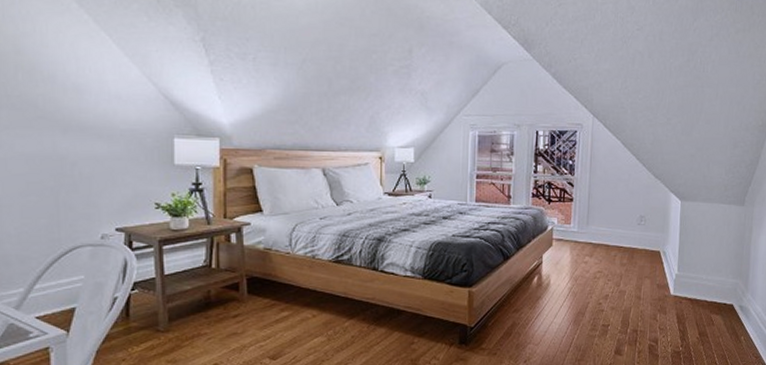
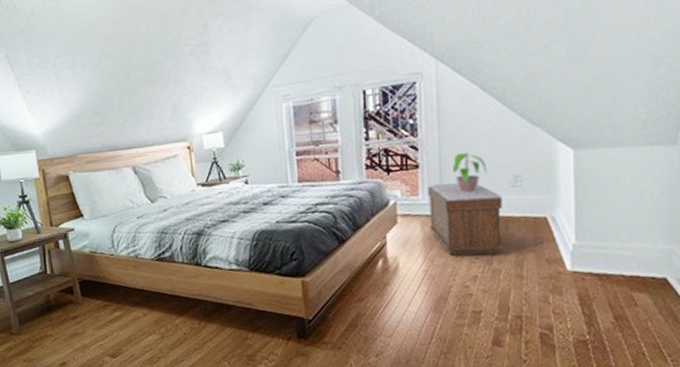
bench: none [577,217,631,278] -> present [427,183,503,256]
potted plant: none [598,192,623,226] -> present [453,152,488,194]

